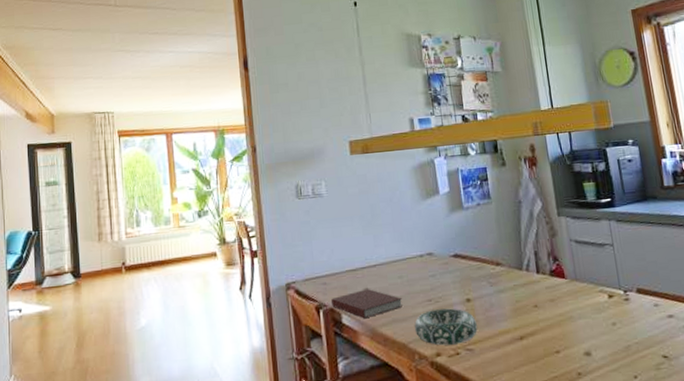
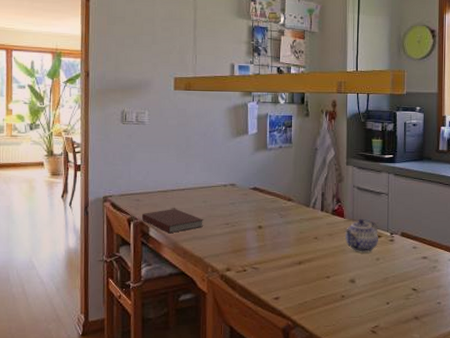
decorative bowl: present [414,308,478,346] -> none [211,232,265,263]
teapot: none [568,278,611,318] -> present [344,219,378,252]

